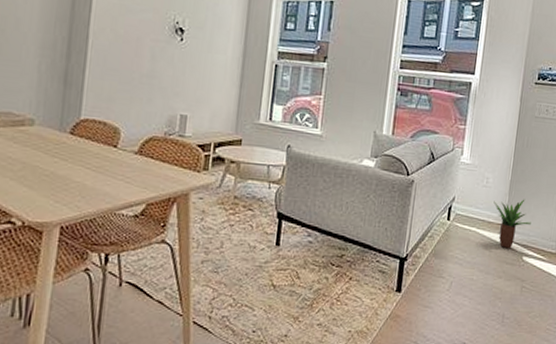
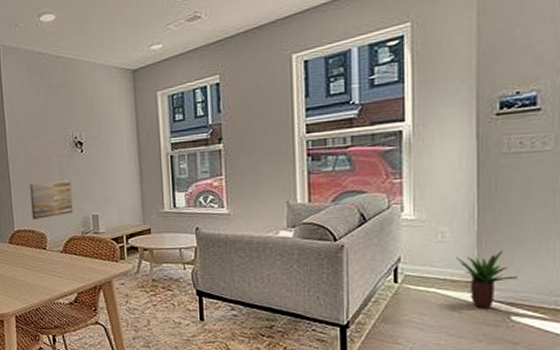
wall art: none [107,65,163,110] -> present [30,179,73,219]

